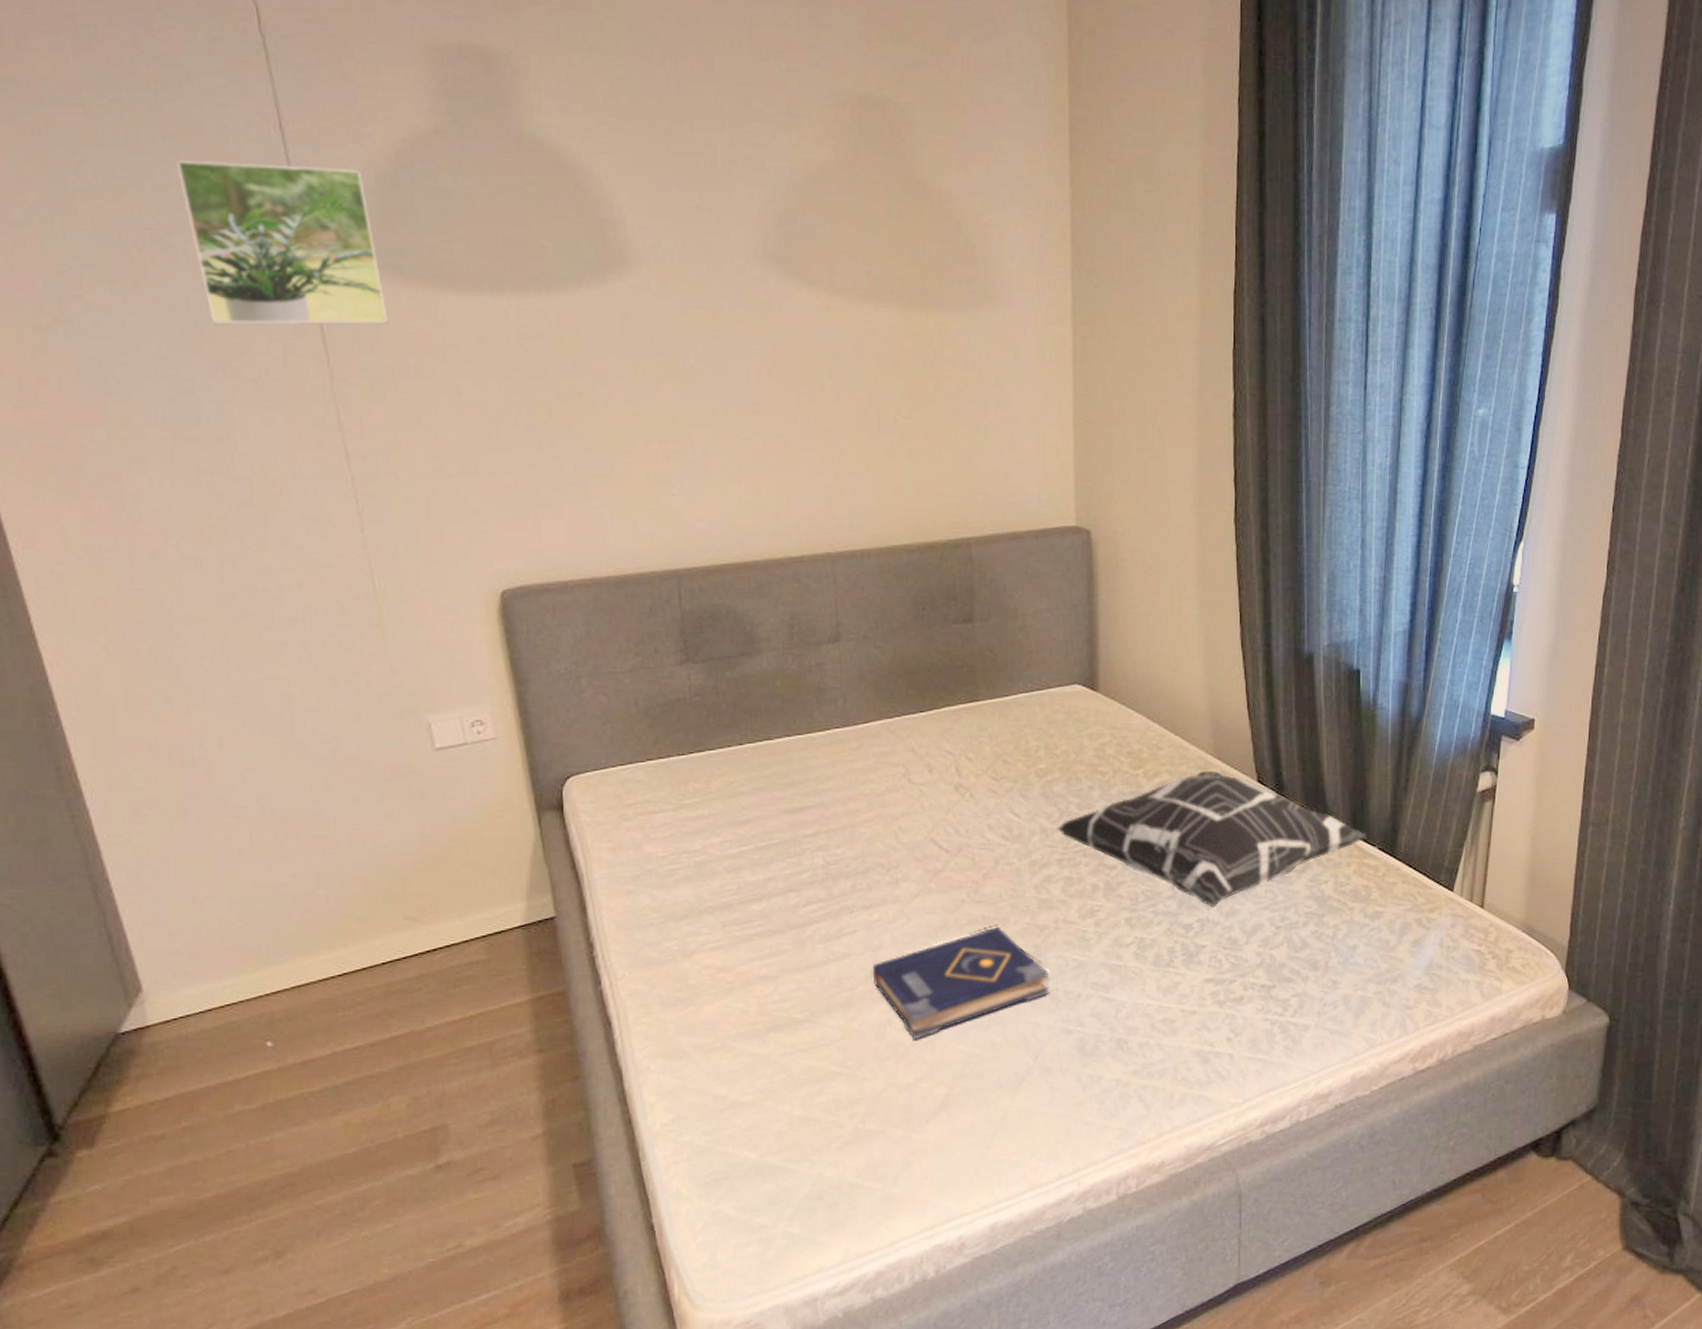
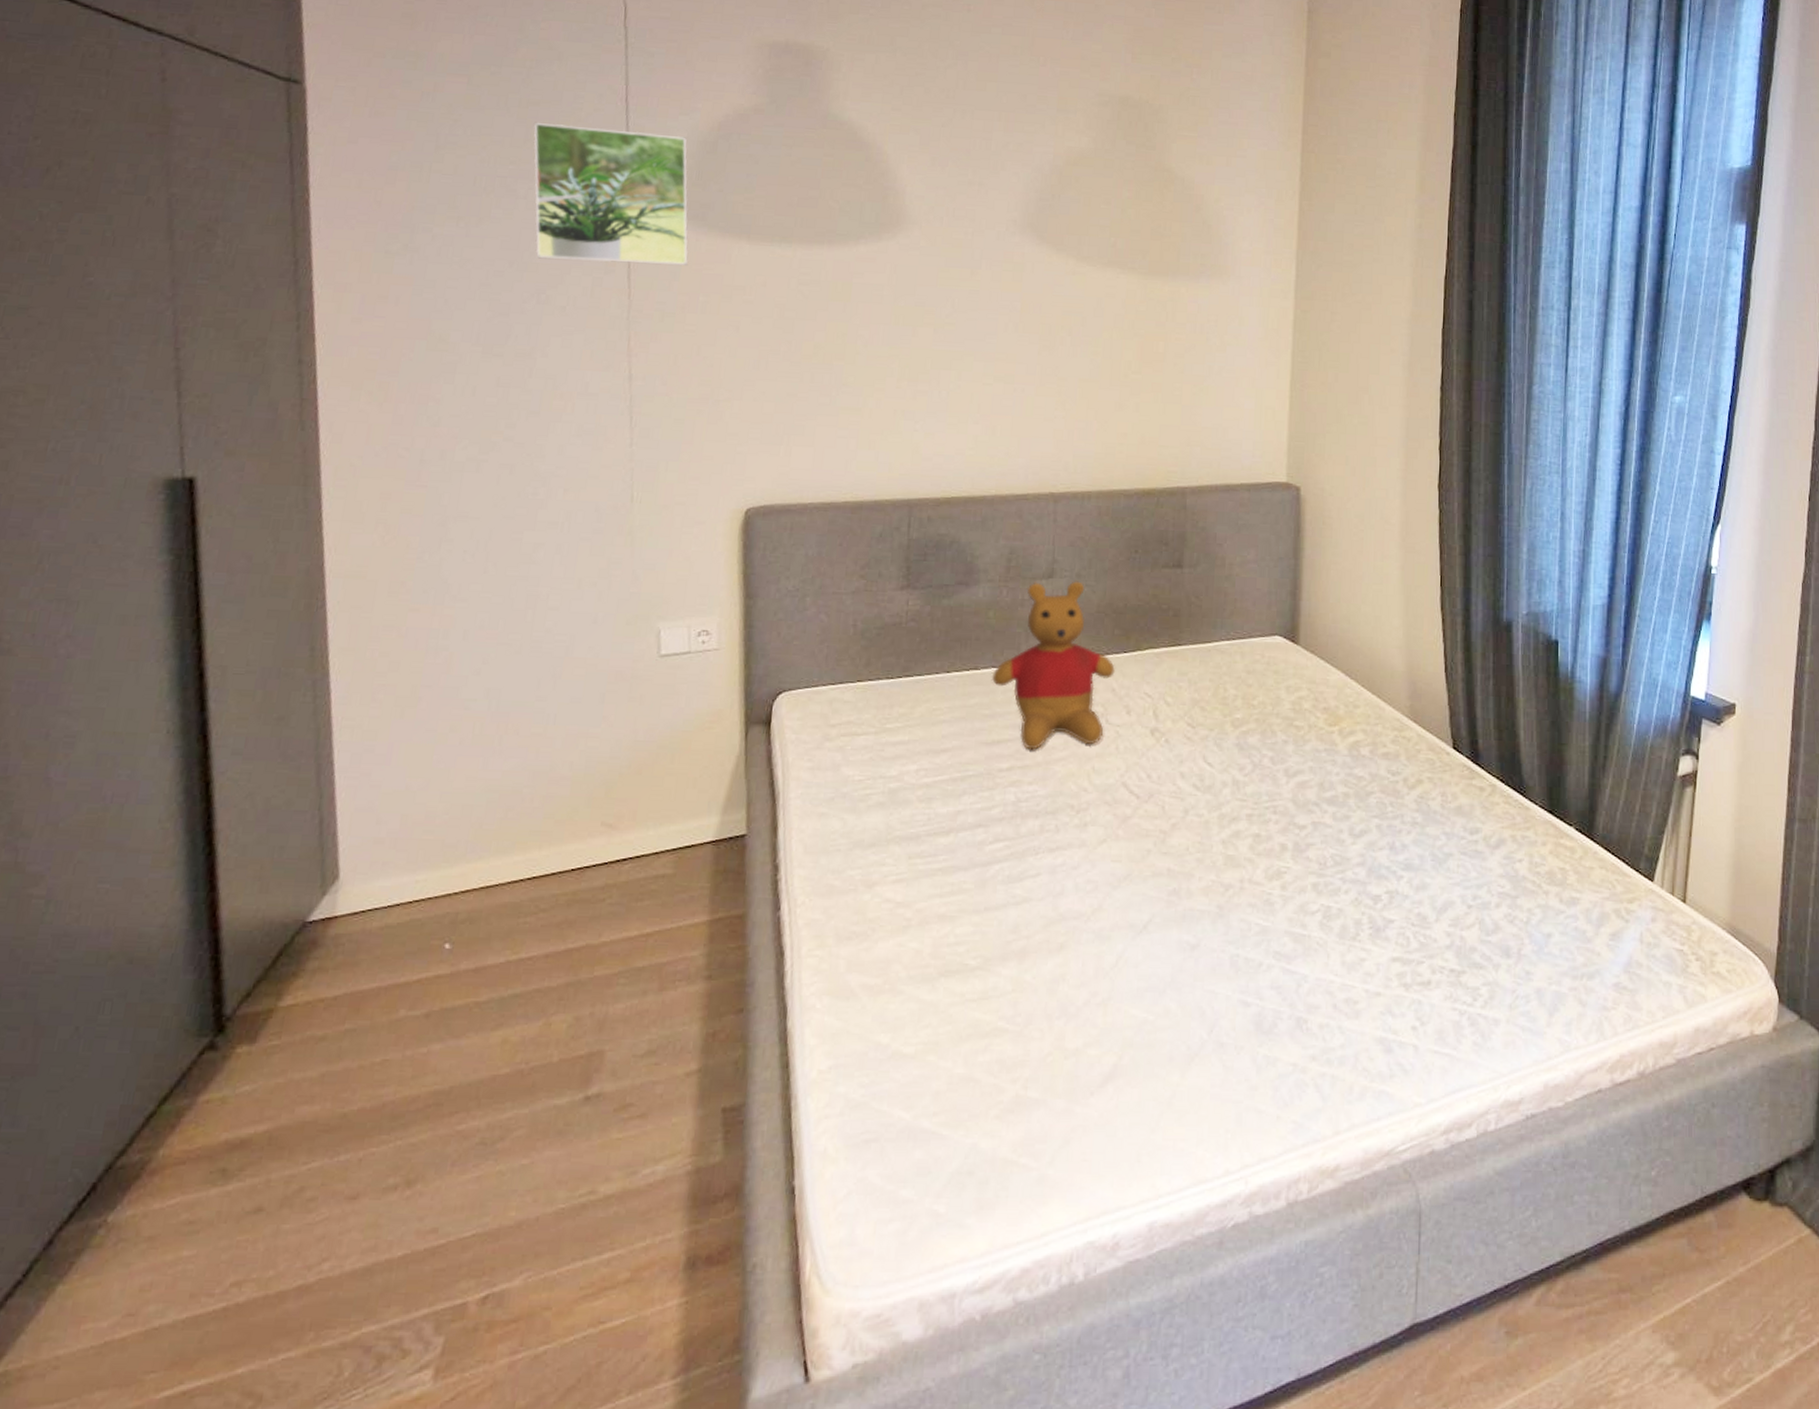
teddy bear: none [786,643,913,814] -> present [991,581,1115,750]
book: present [872,927,1049,1040] -> none [1051,882,1230,1000]
decorative pillow: present [1057,770,1367,908] -> none [1248,732,1563,879]

